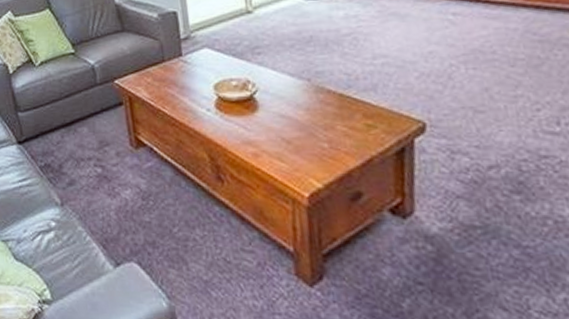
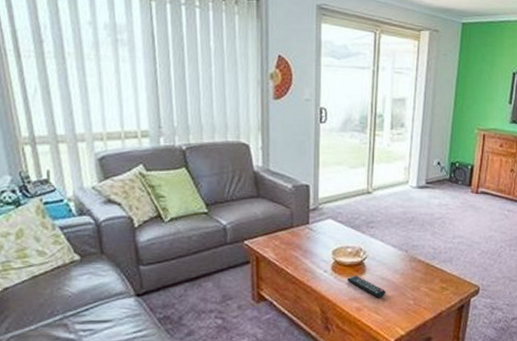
remote control: none [235,113,289,141] -> present [346,275,386,298]

